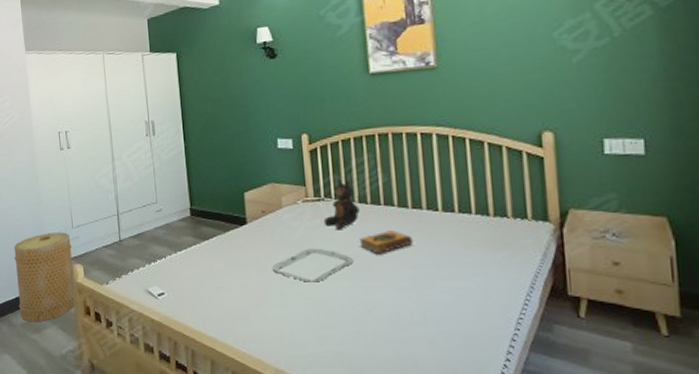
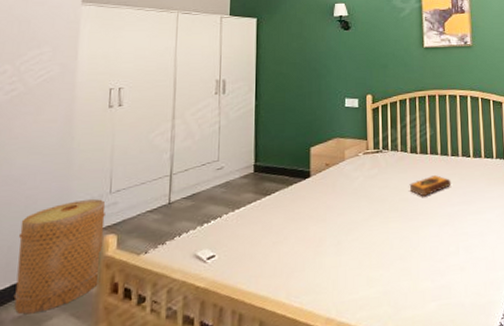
serving tray: present [273,248,353,282] -> none [332,195,403,228]
teddy bear: present [323,179,360,230] -> none [380,133,411,178]

